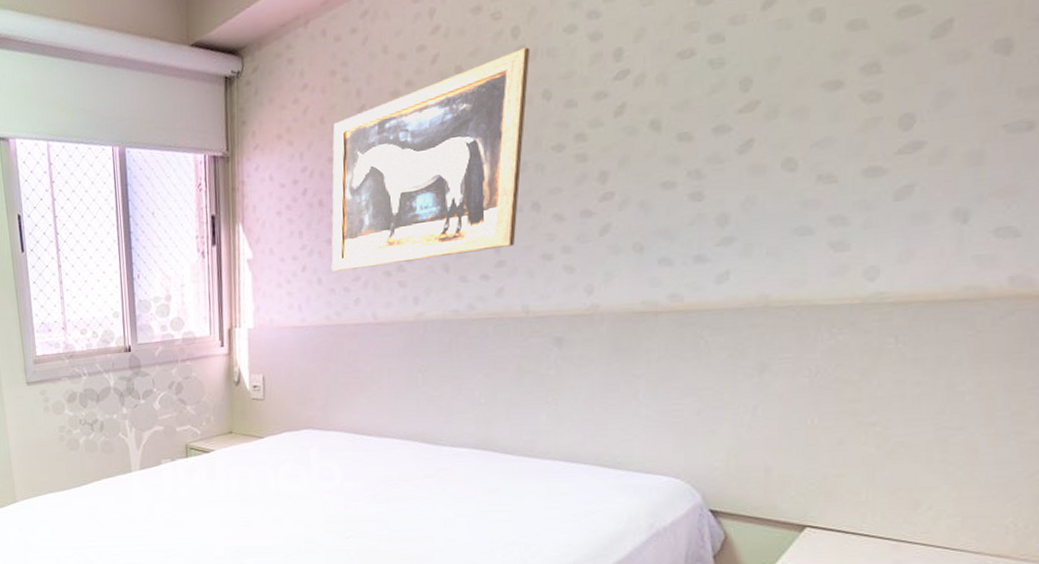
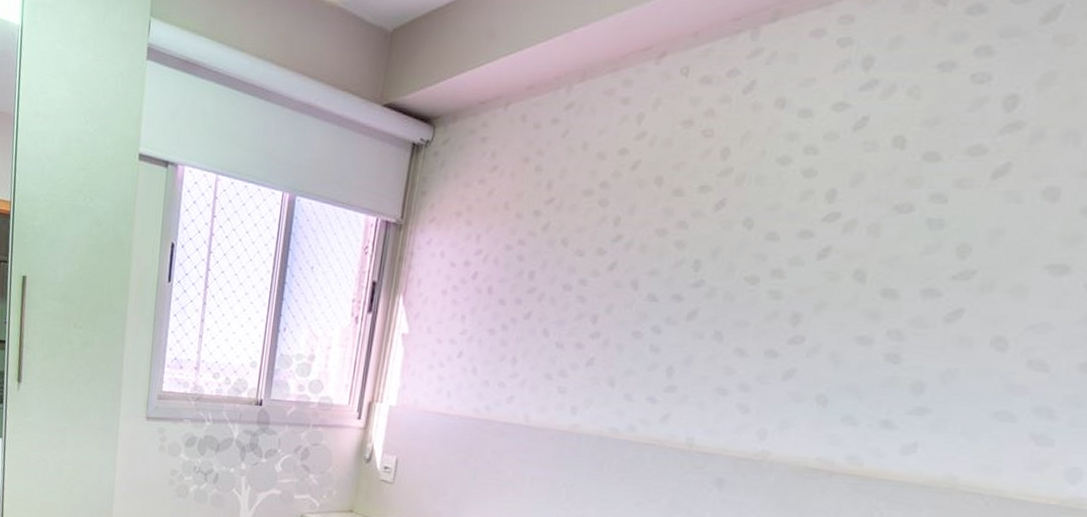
wall art: present [331,47,531,272] -> none [489,171,739,373]

